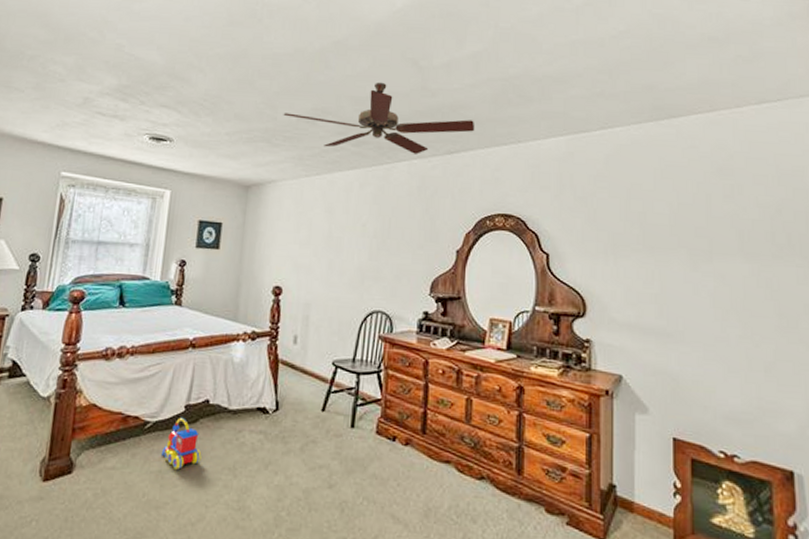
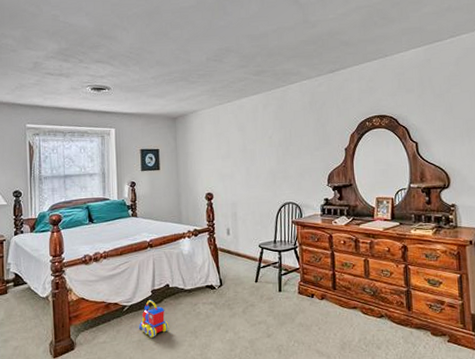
ceiling fan: present [283,82,475,154] -> none [195,20,350,79]

